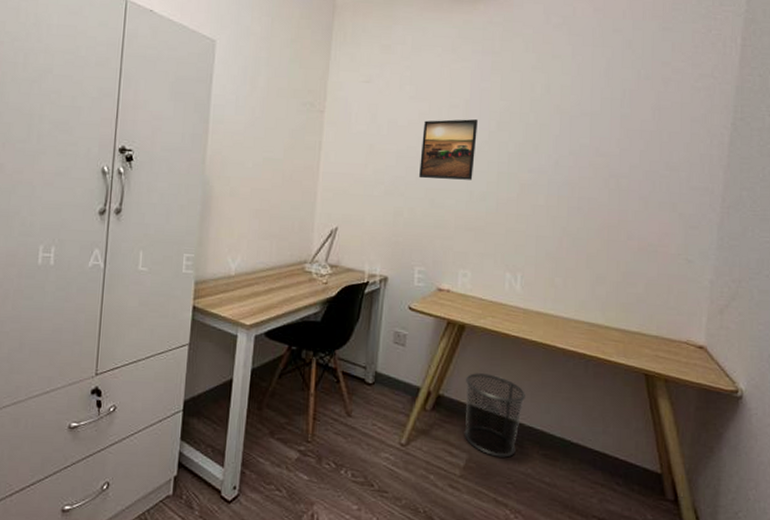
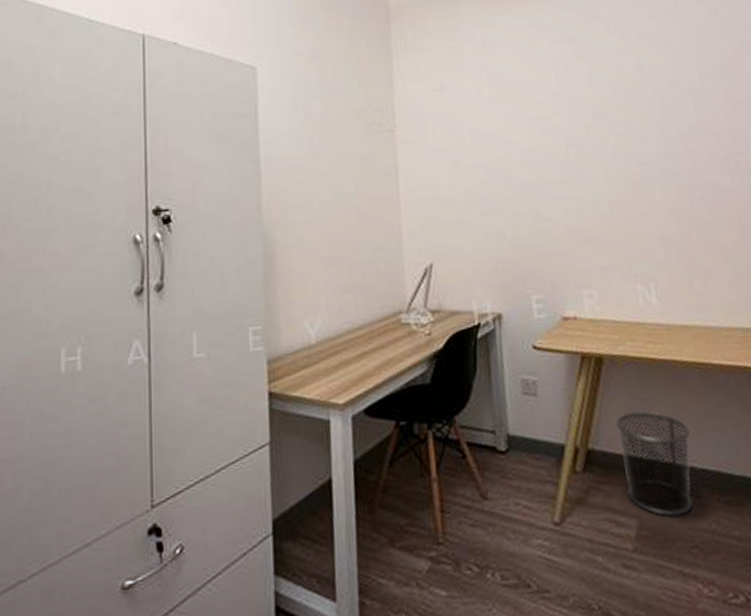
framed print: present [419,119,478,180] -> none [511,115,578,191]

